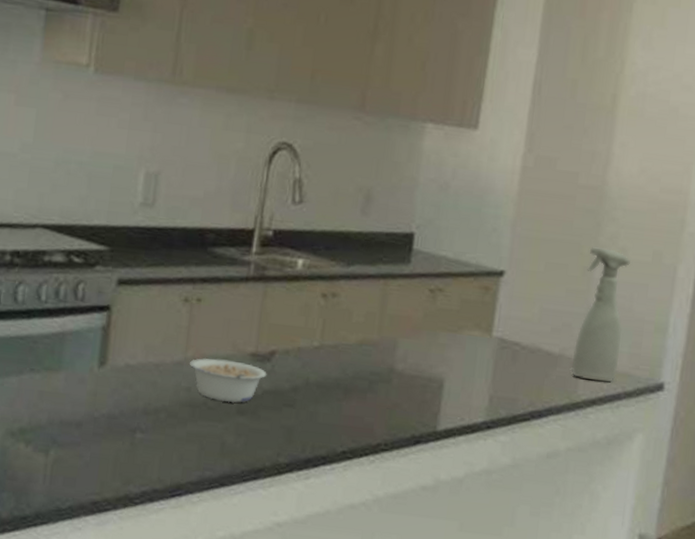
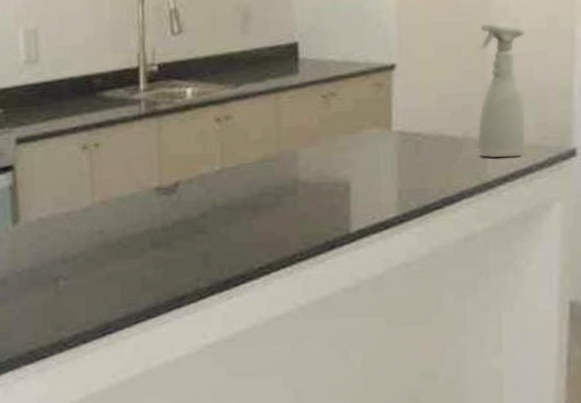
legume: present [190,357,267,403] -> none [98,198,175,239]

